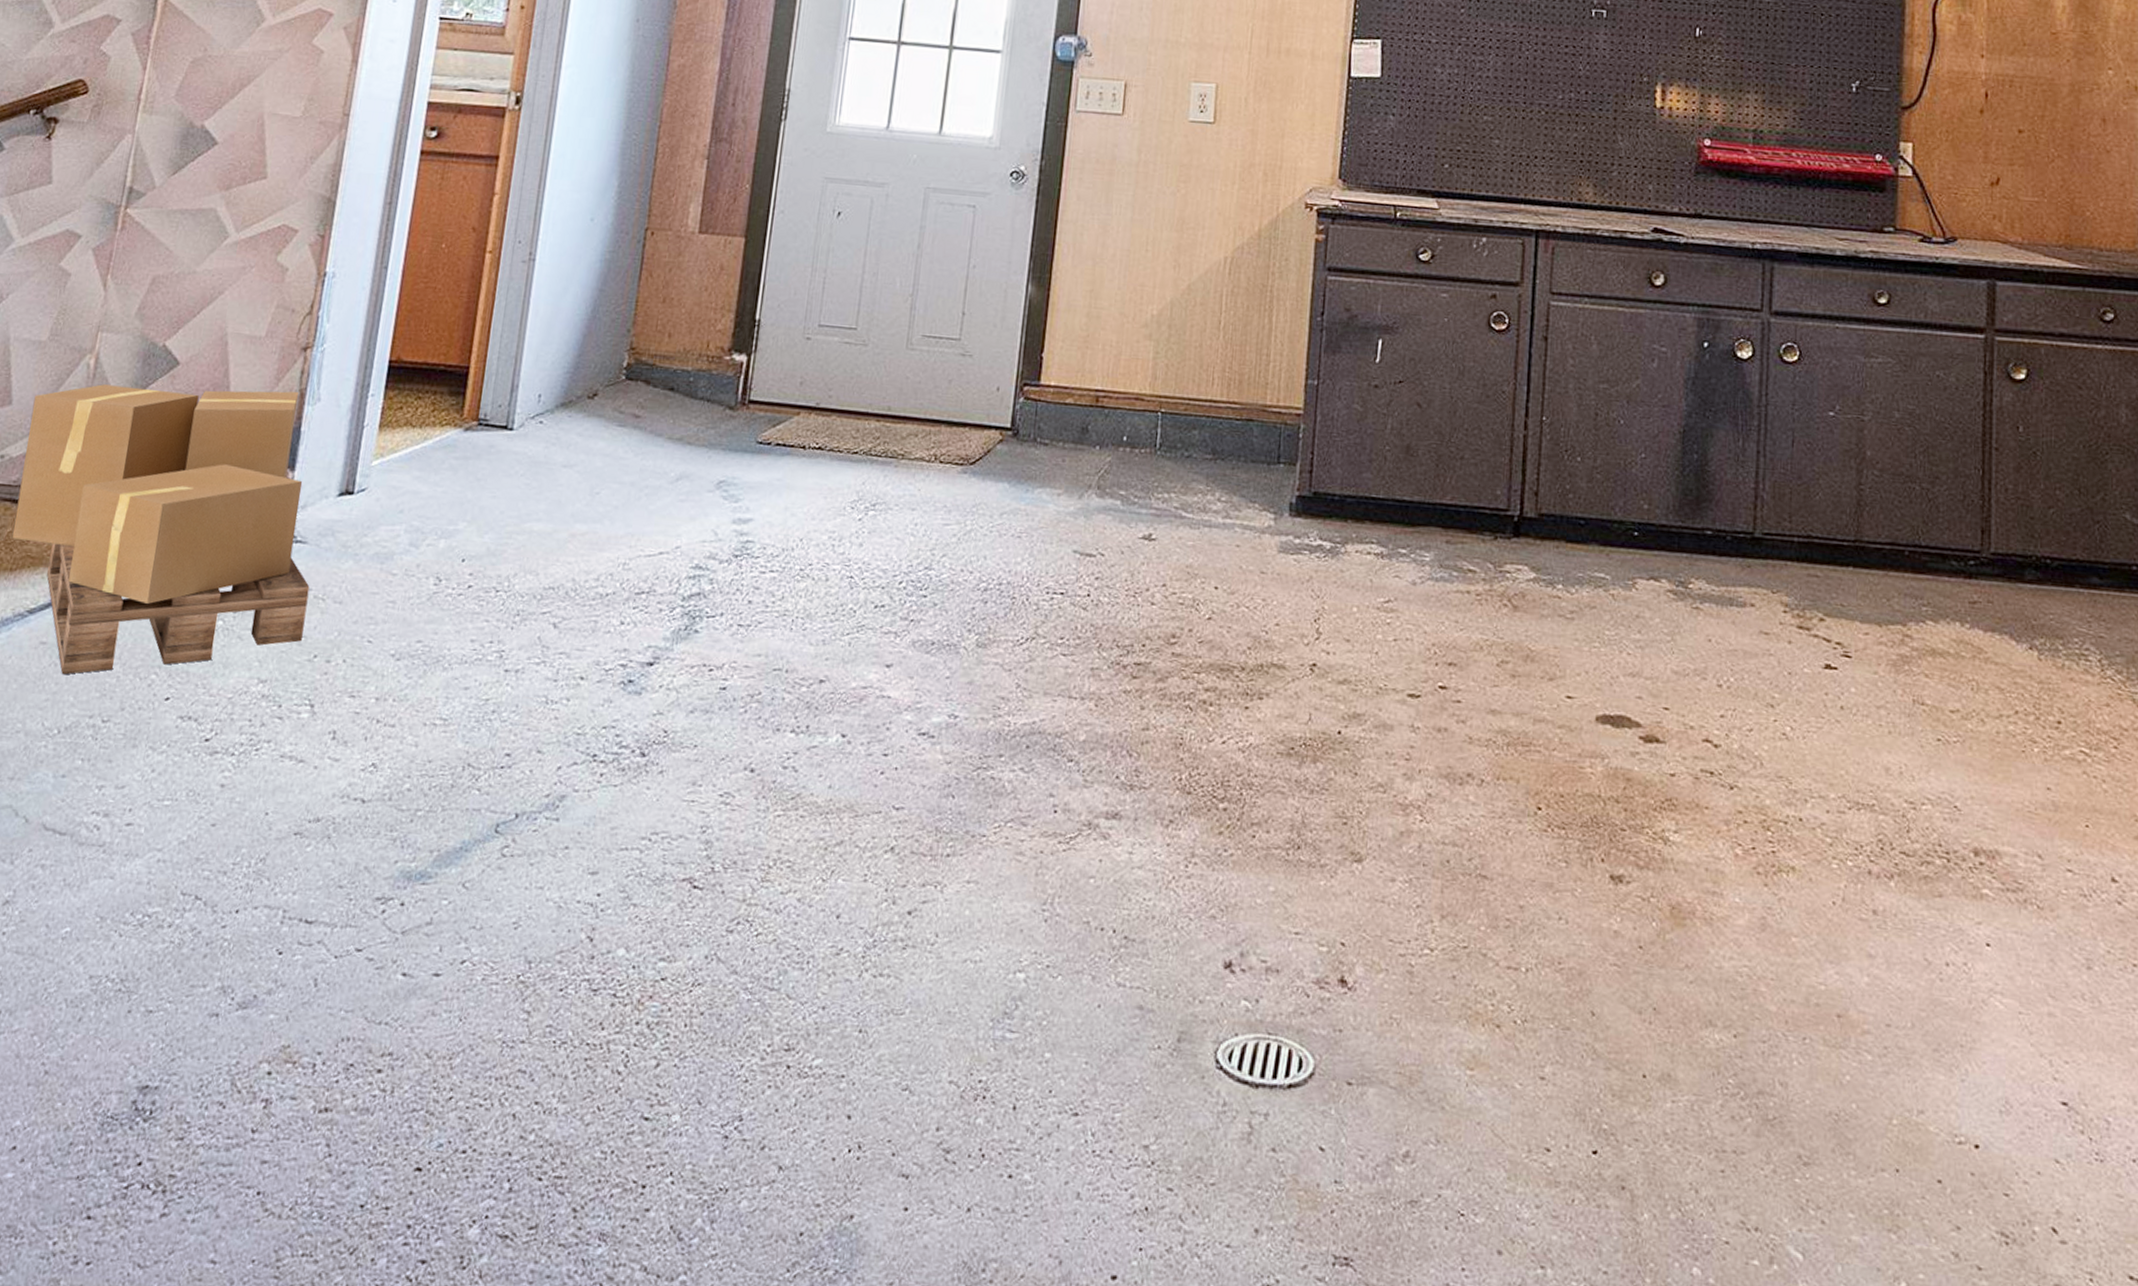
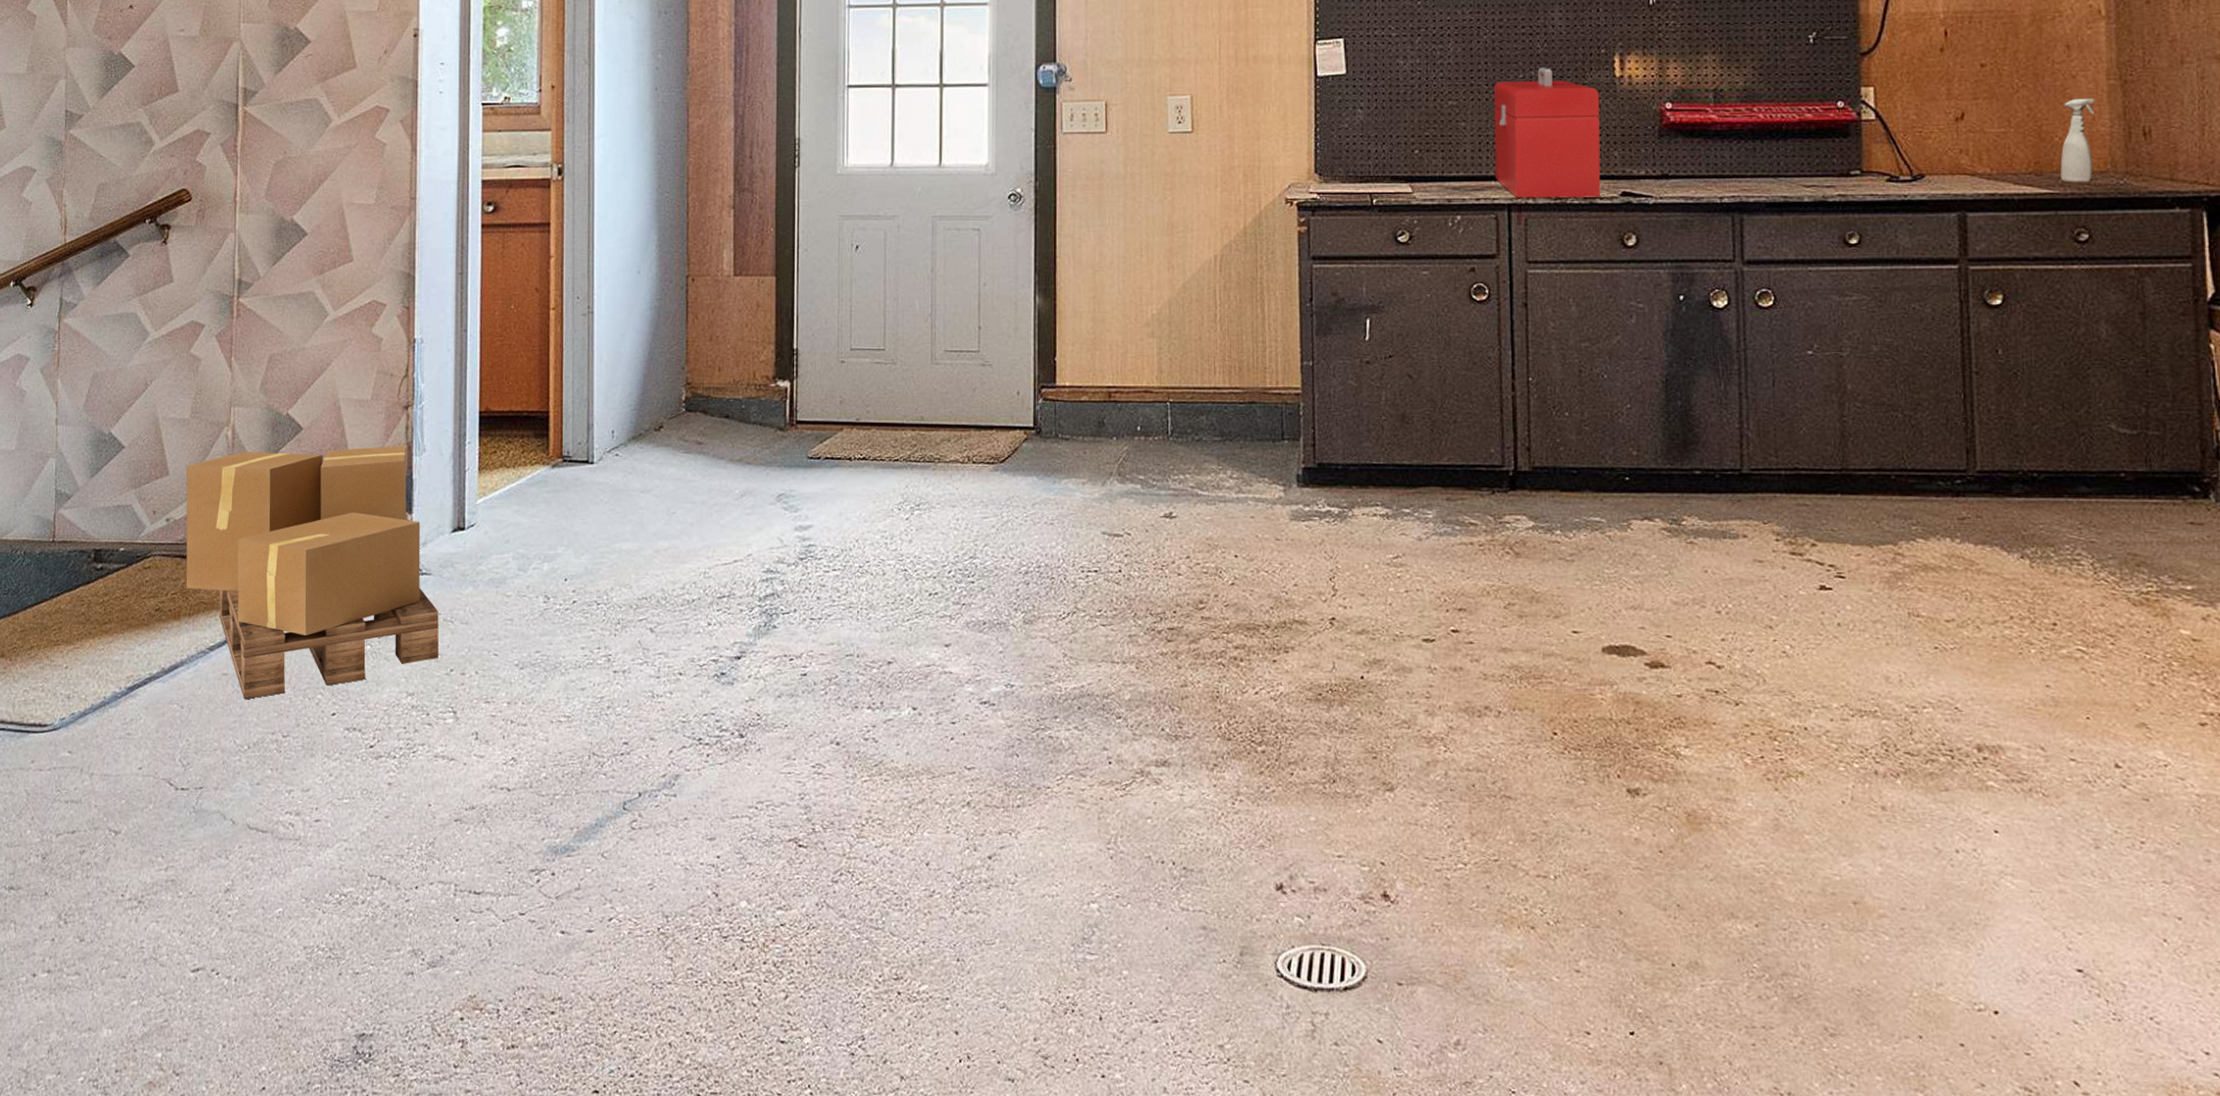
toolbox: none [1525,90,1638,231] -> present [1493,68,1601,198]
spray bottle: none [2090,174,2127,261] -> present [2060,98,2095,183]

